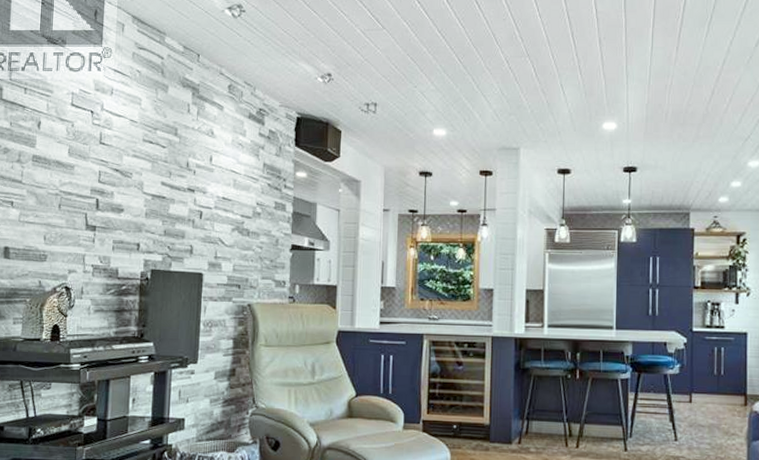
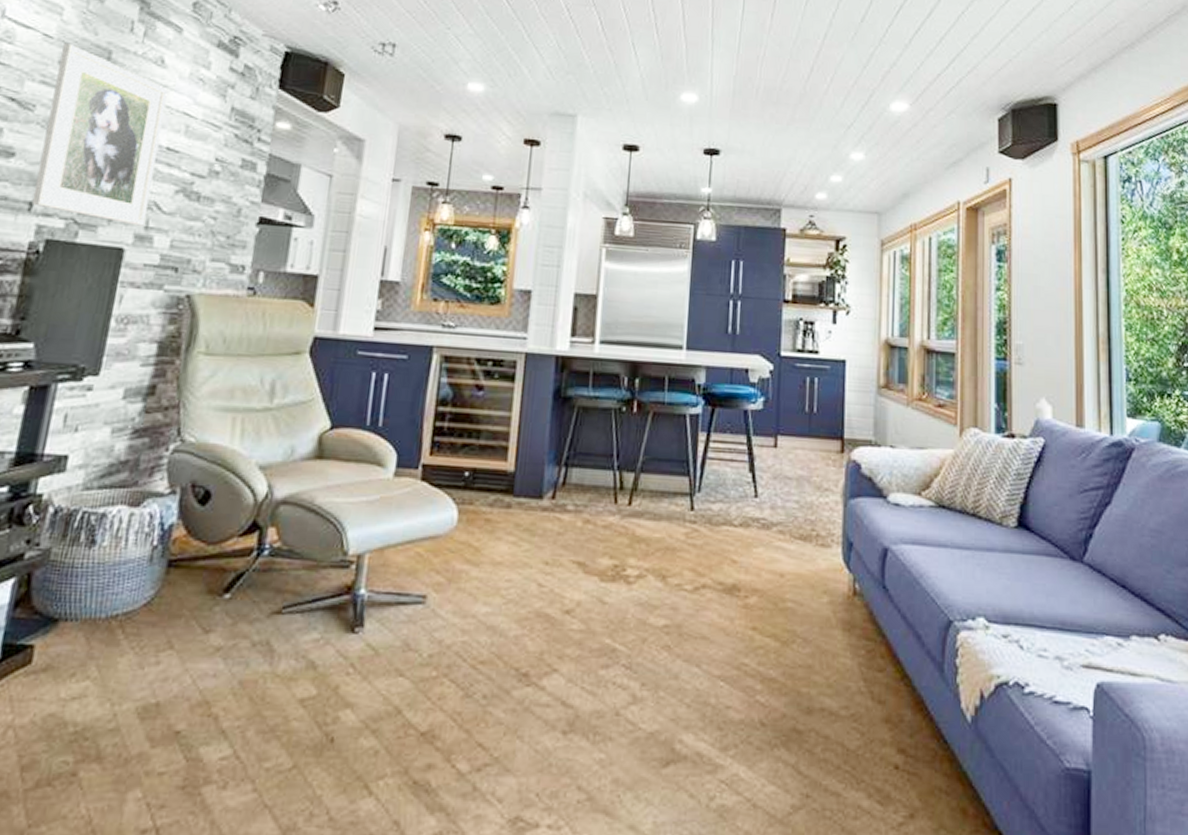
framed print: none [139,126,218,256] -> present [31,44,168,226]

